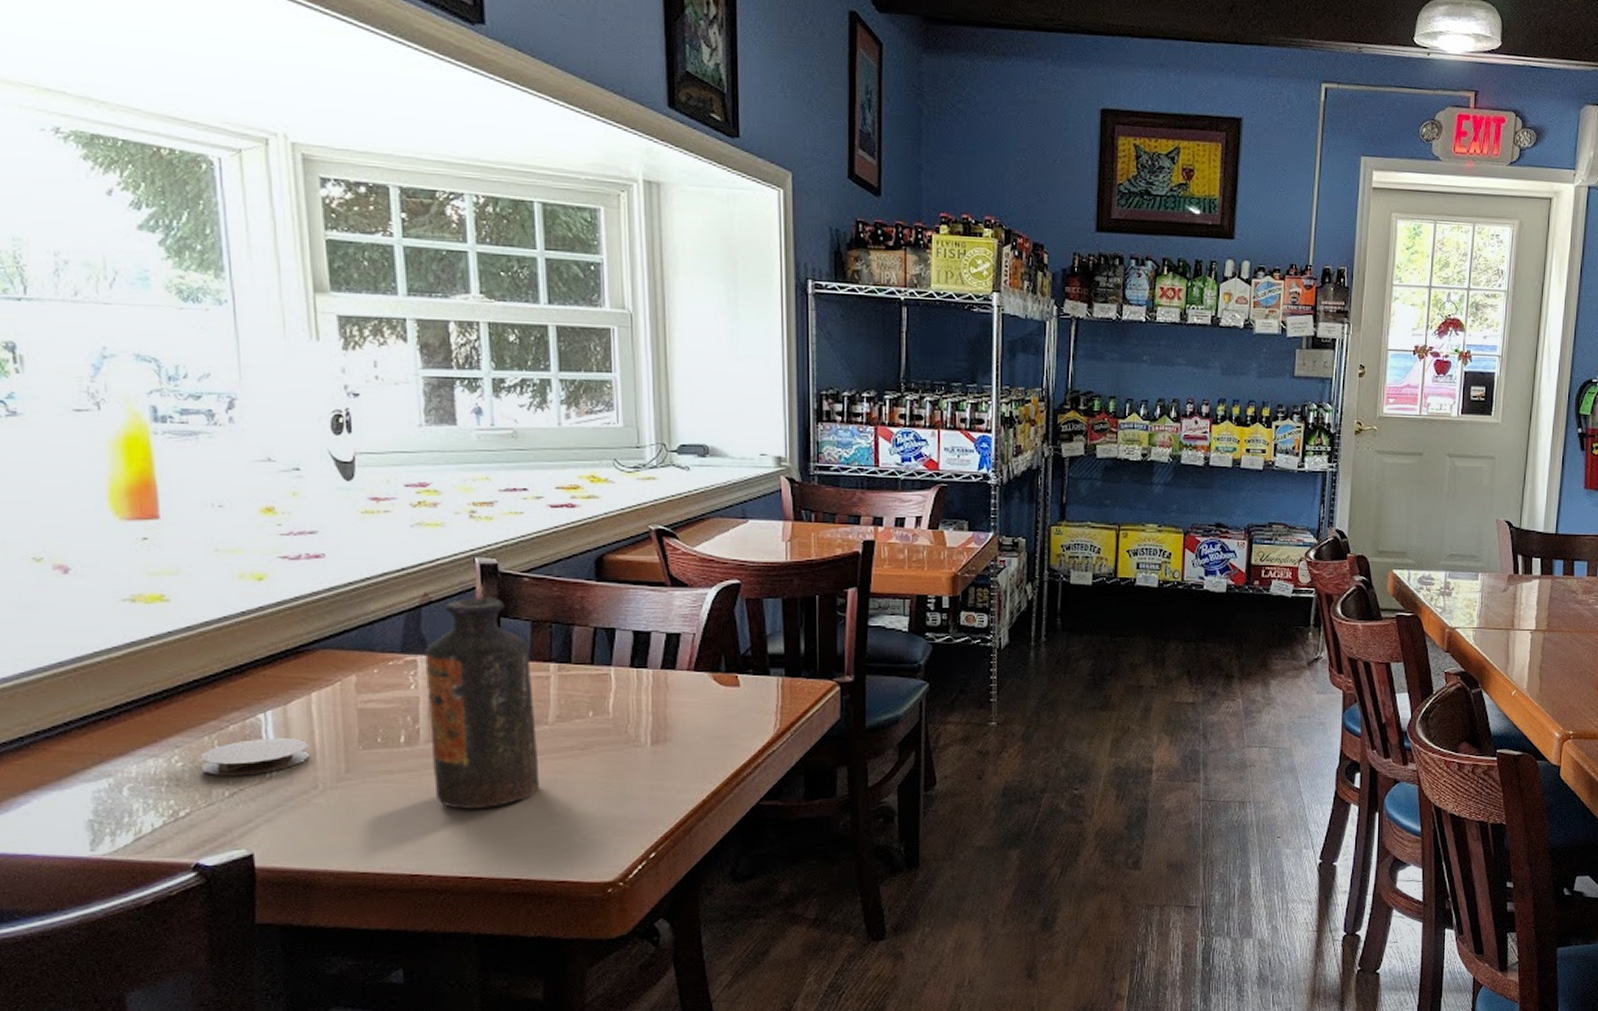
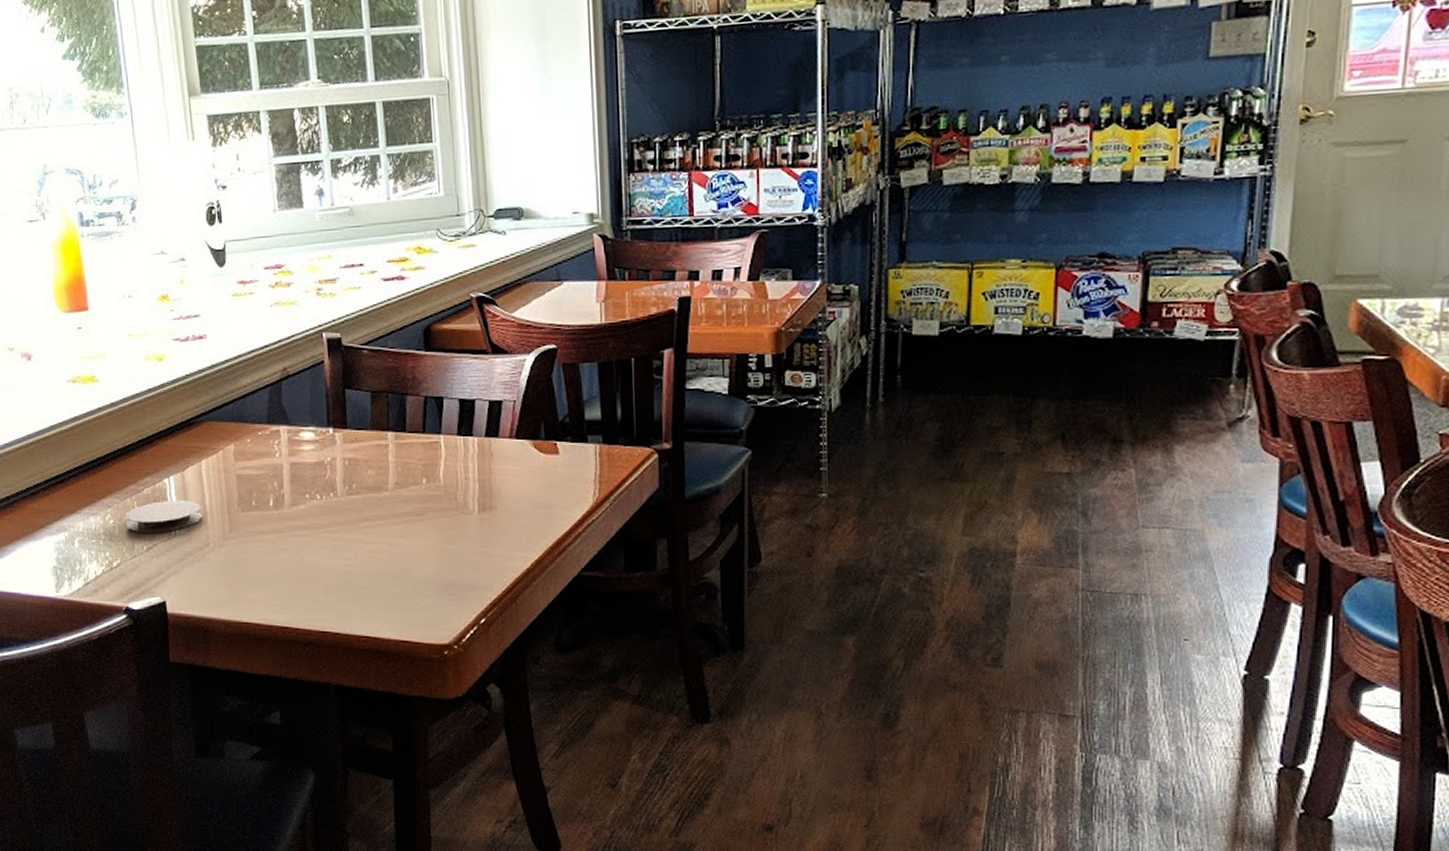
bottle: present [425,596,540,809] -> none [286,369,383,569]

